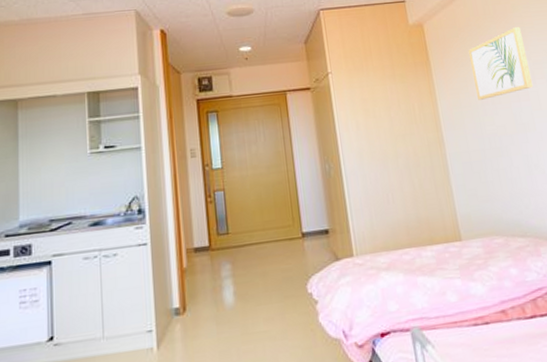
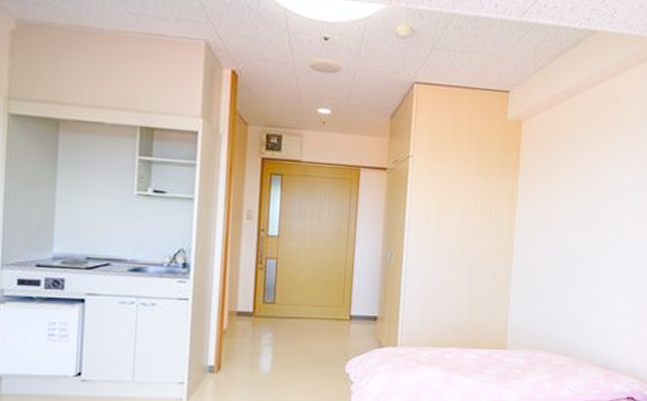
wall art: present [468,27,534,100] -> none [559,144,623,215]

